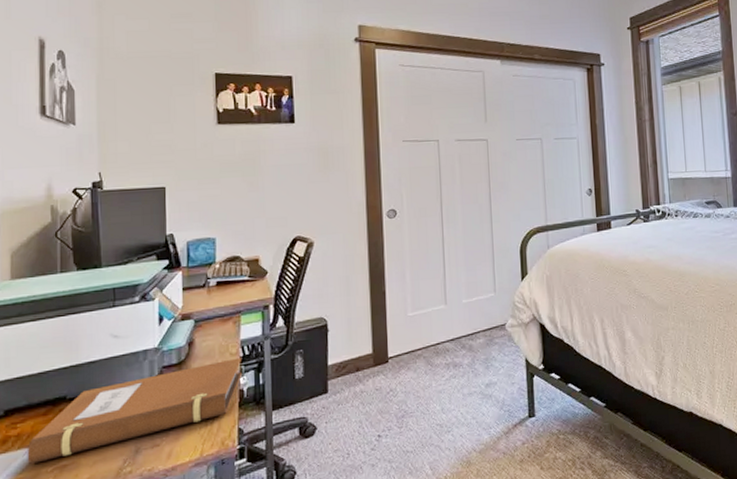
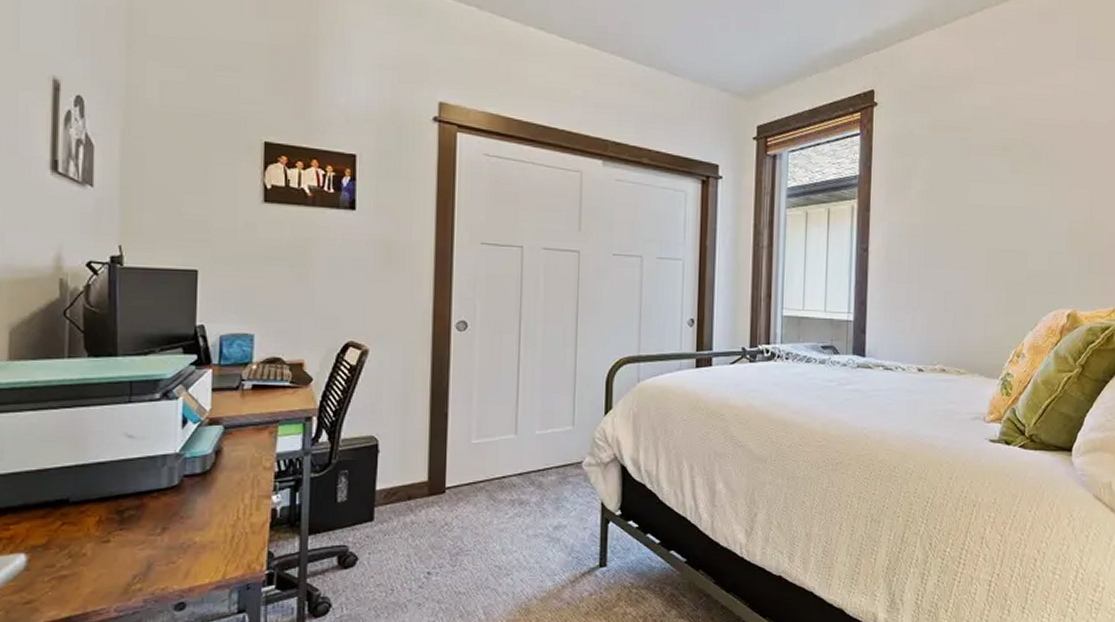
notebook: present [22,358,242,464] -> none [15,473,276,571]

